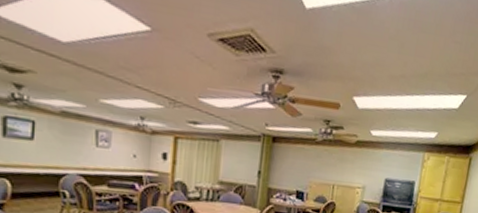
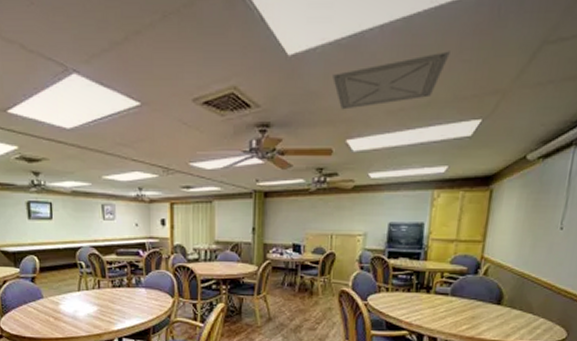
ceiling vent: none [345,30,446,70] -> present [333,51,450,110]

